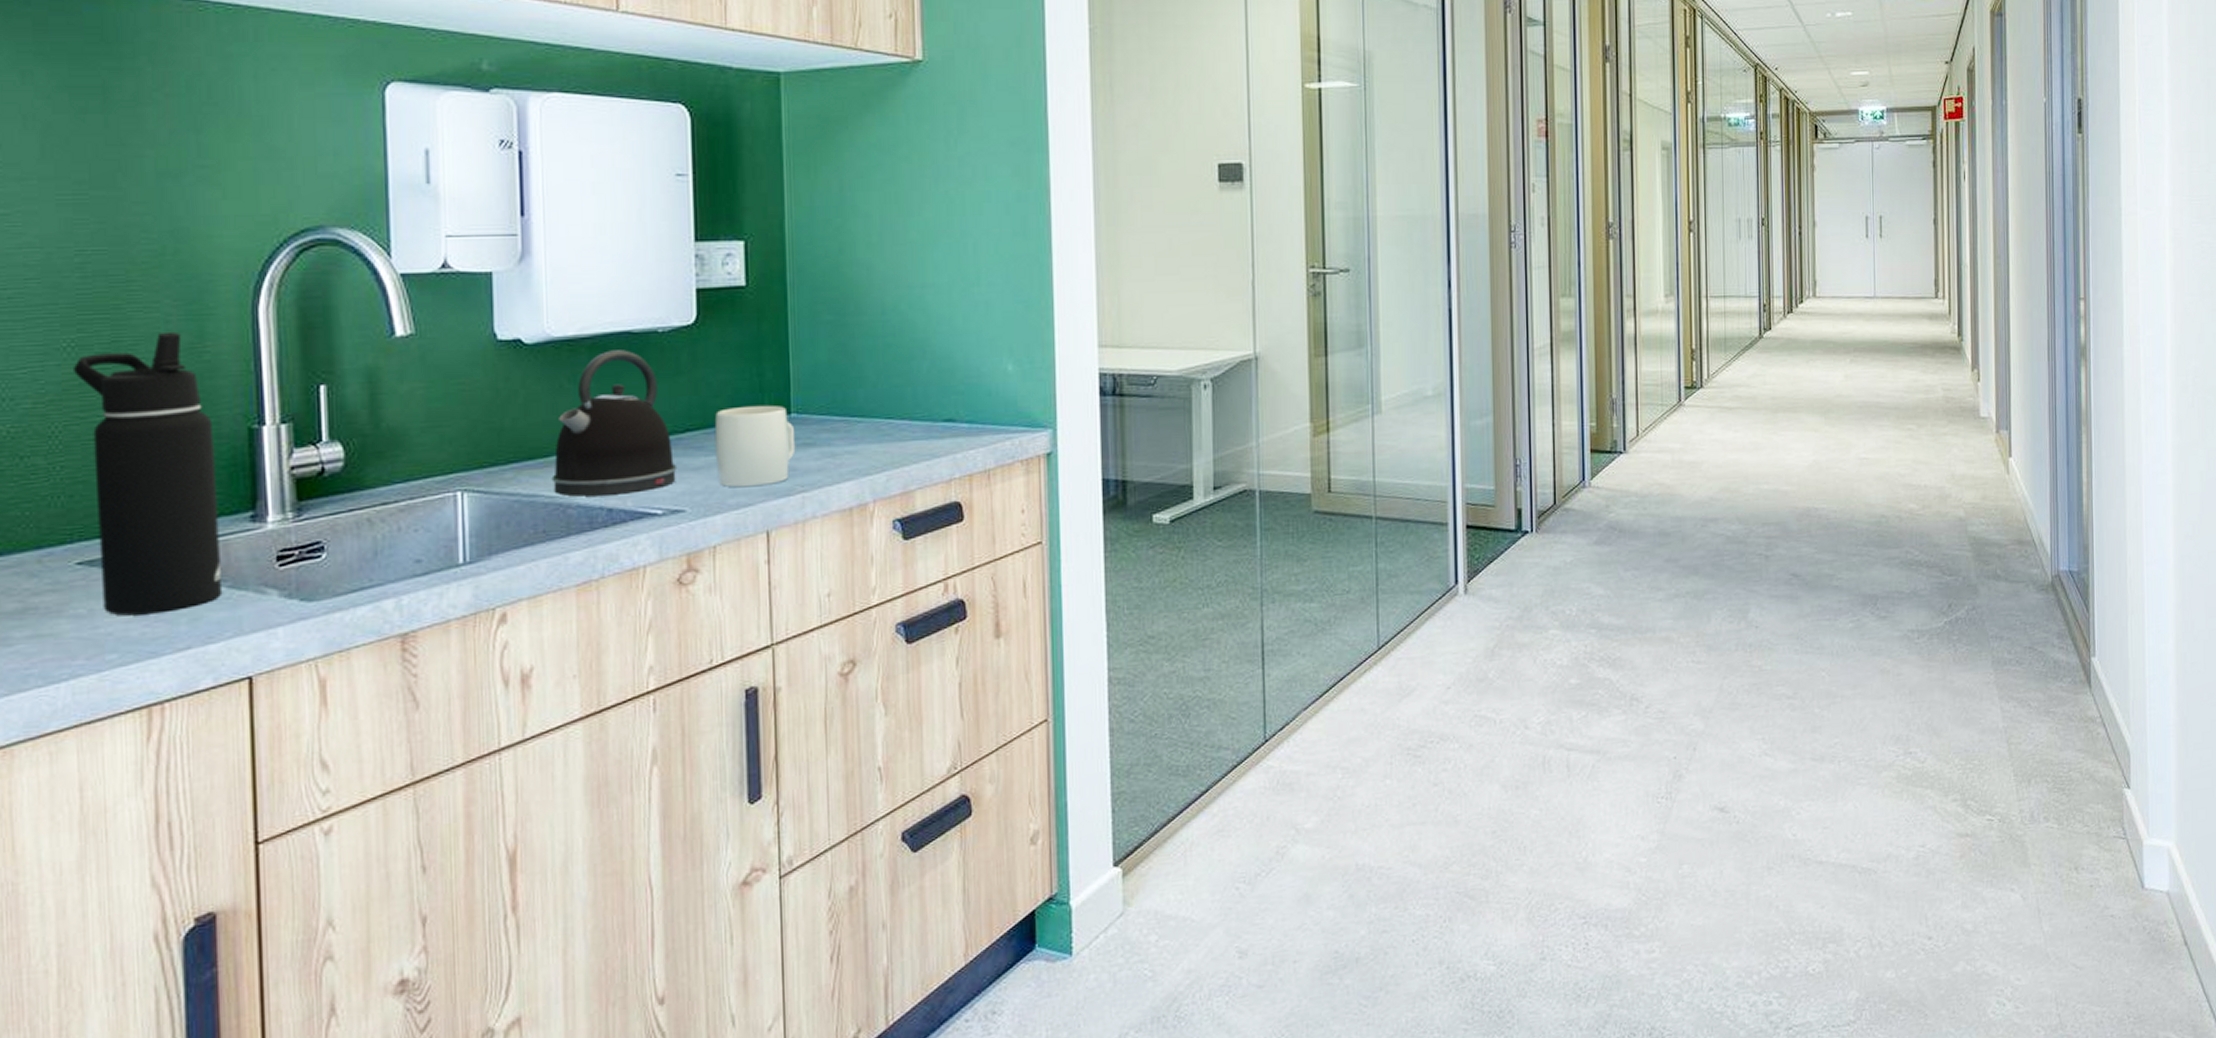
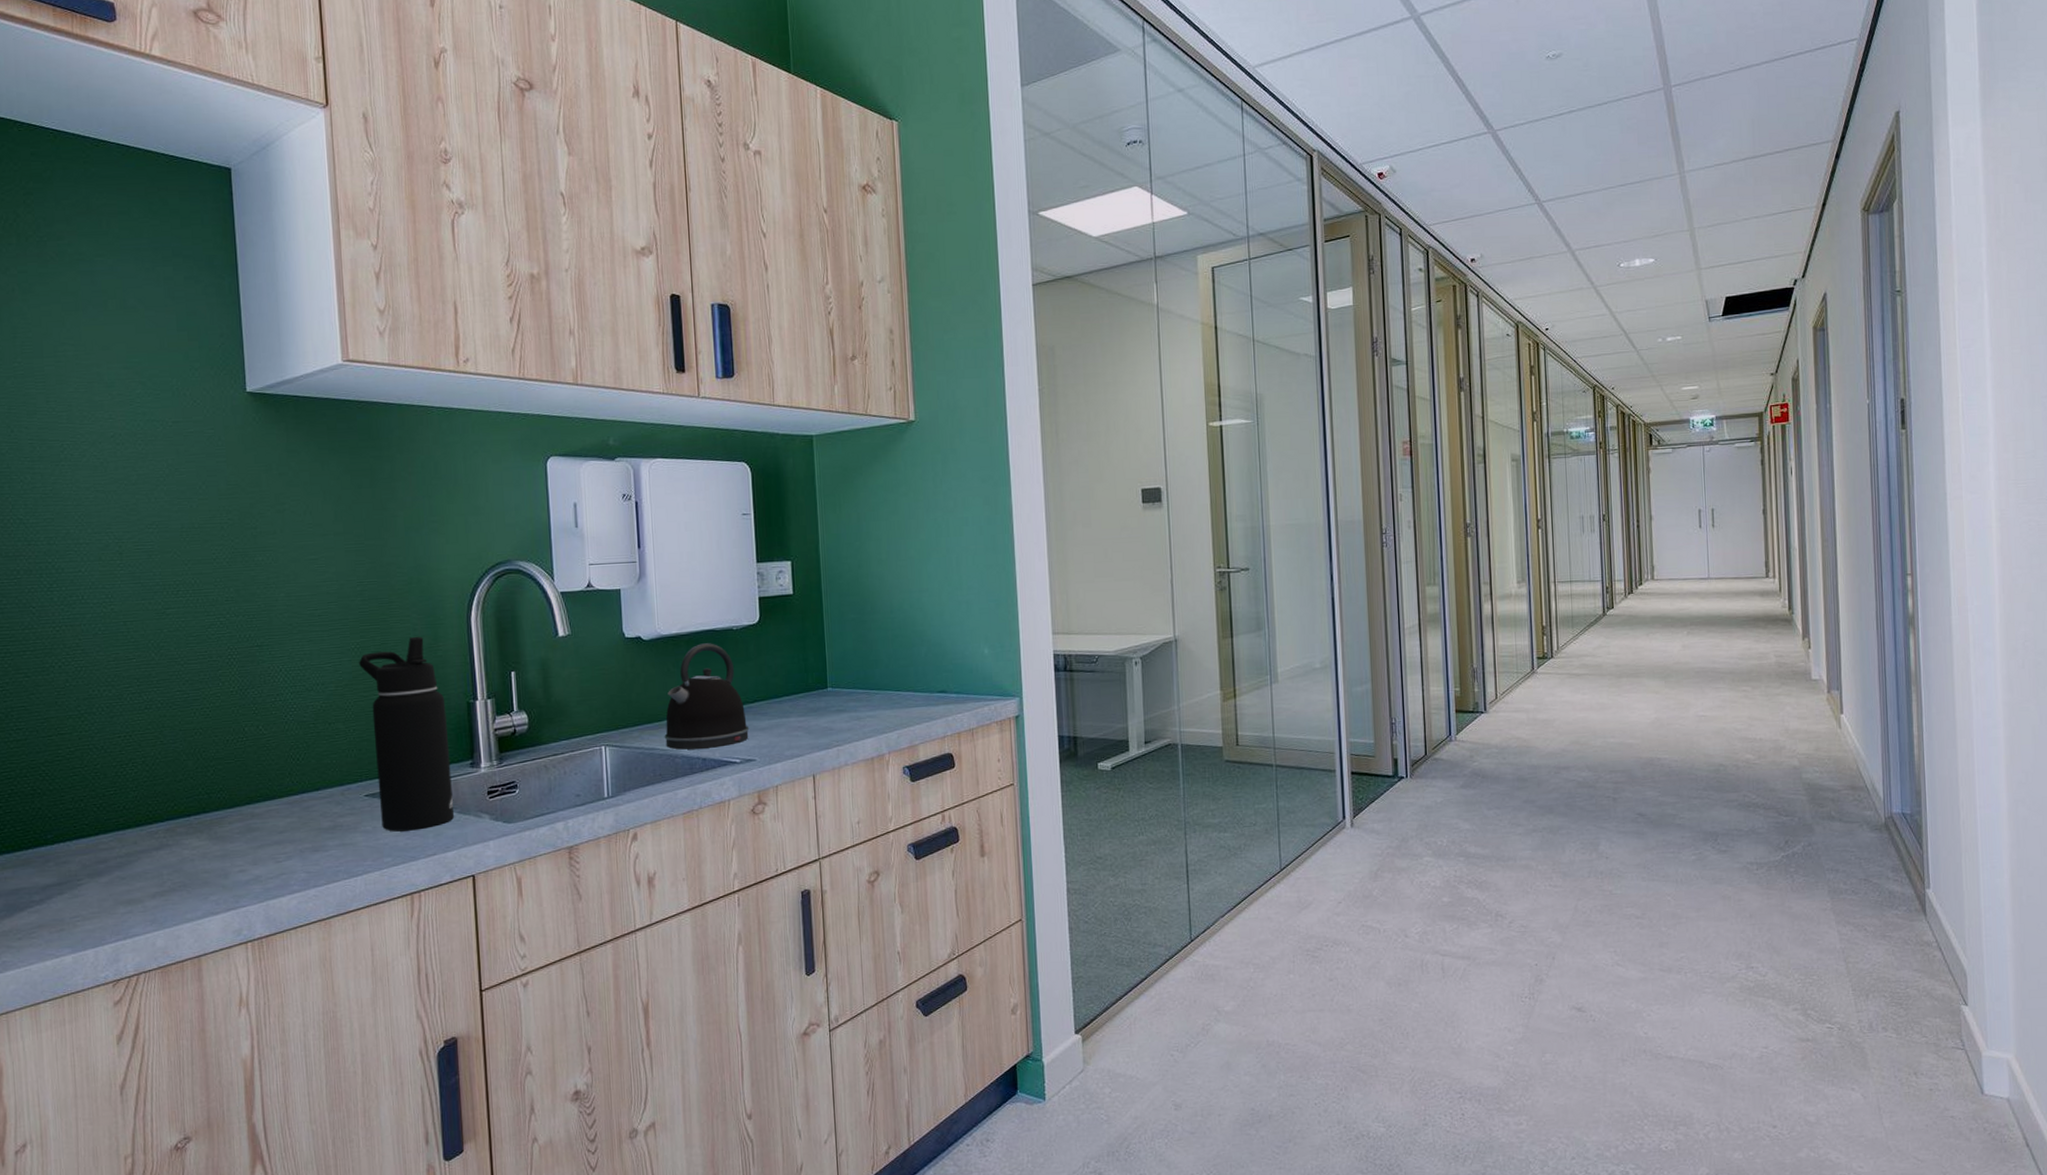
mug: present [714,405,796,488] -> none [774,682,832,743]

